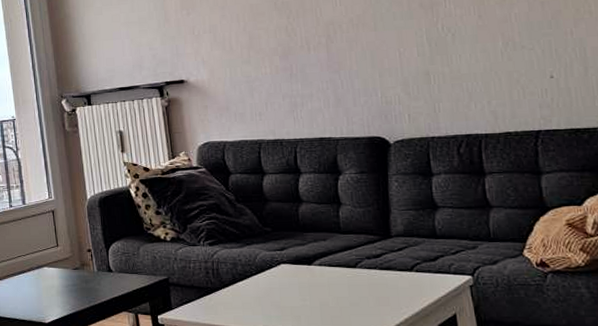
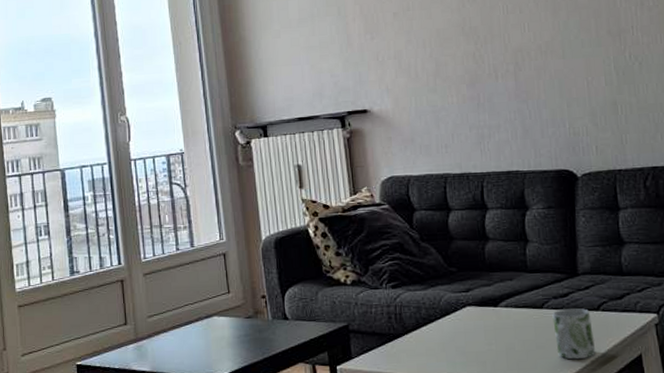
mug: none [365,269,410,317] -> present [552,308,596,360]

